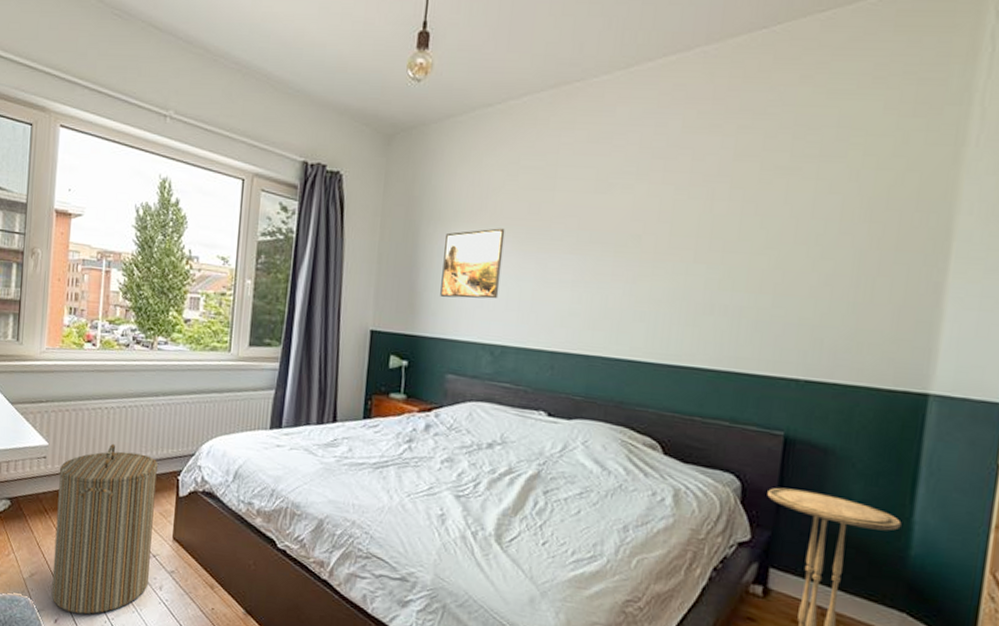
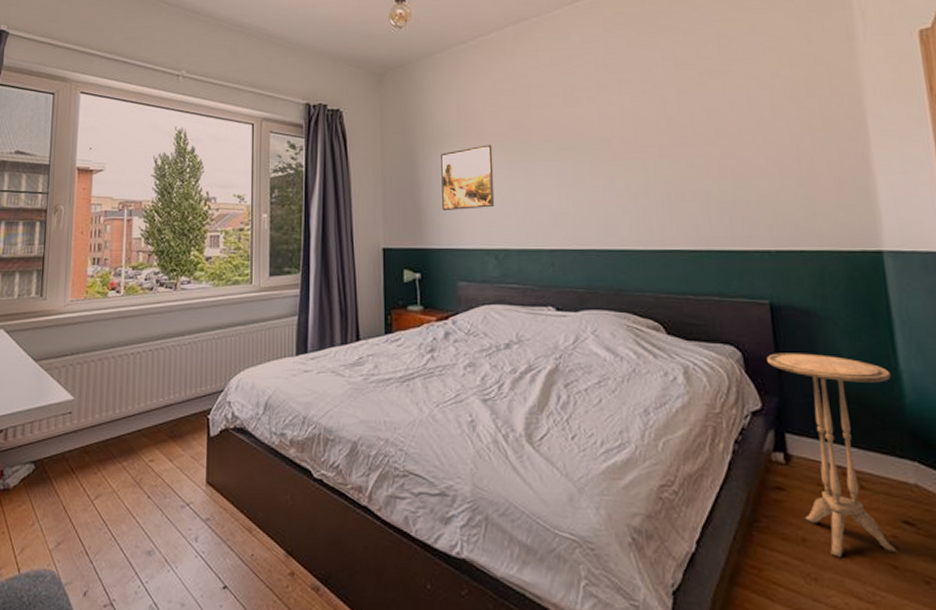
laundry hamper: present [51,443,159,614] -> none [79,389,188,581]

